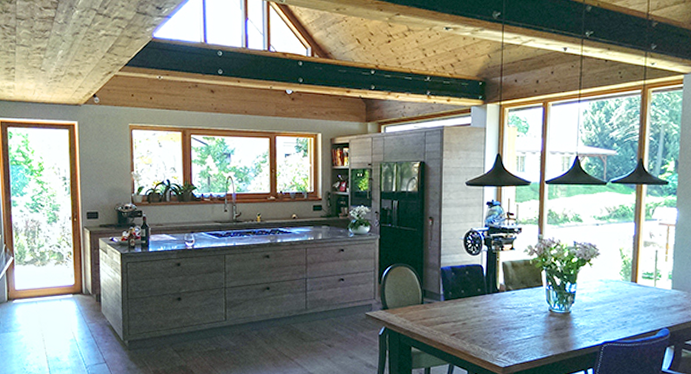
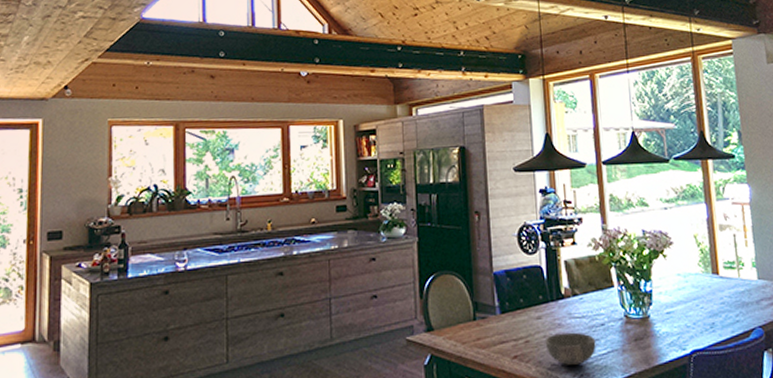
bowl: none [479,319,522,345] -> present [545,332,596,366]

